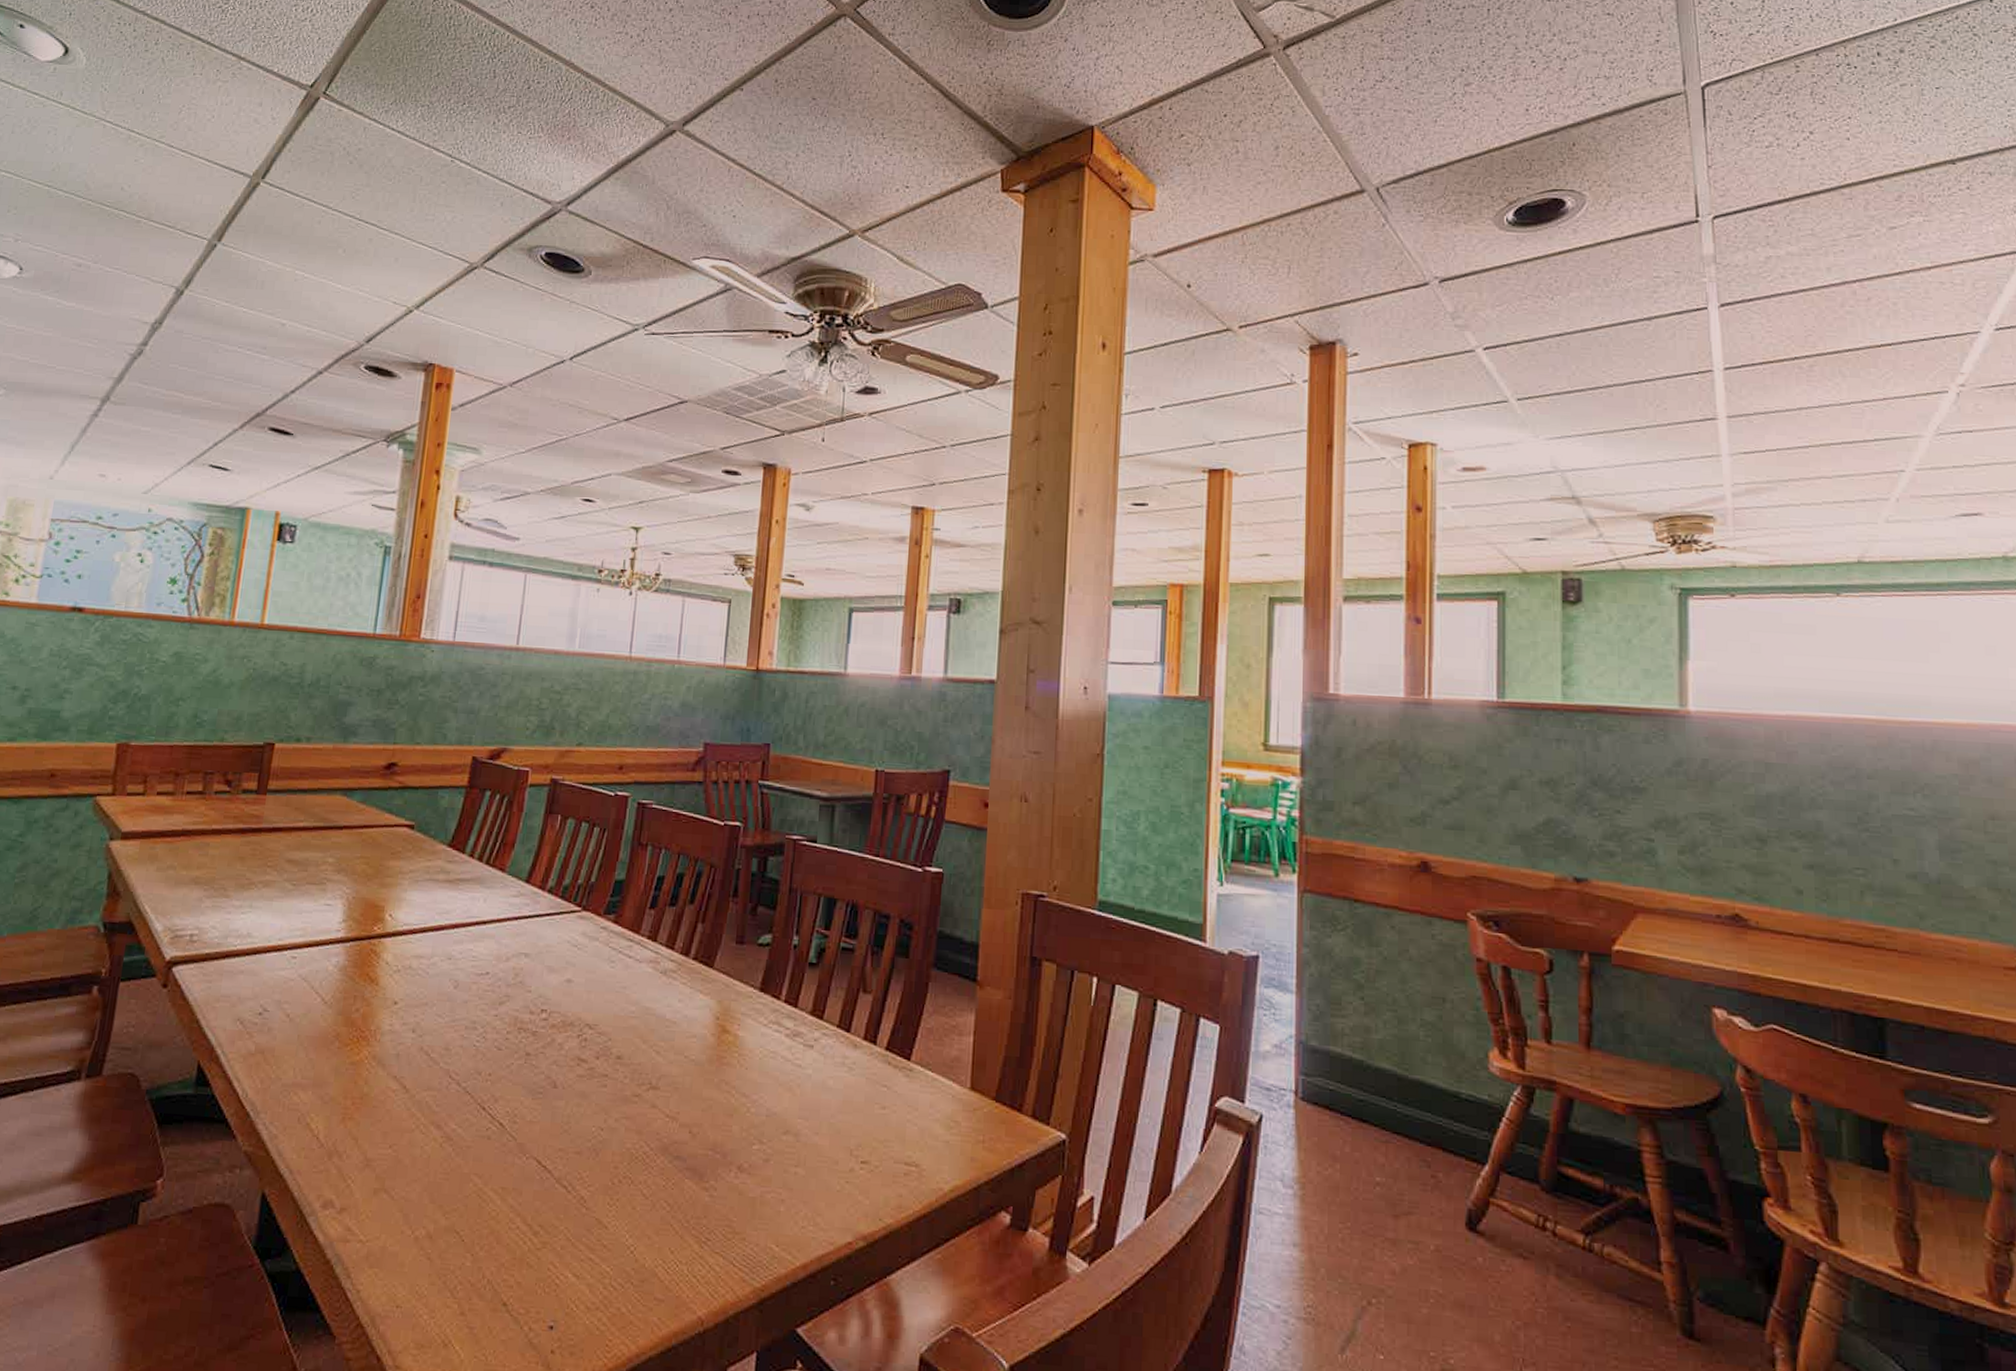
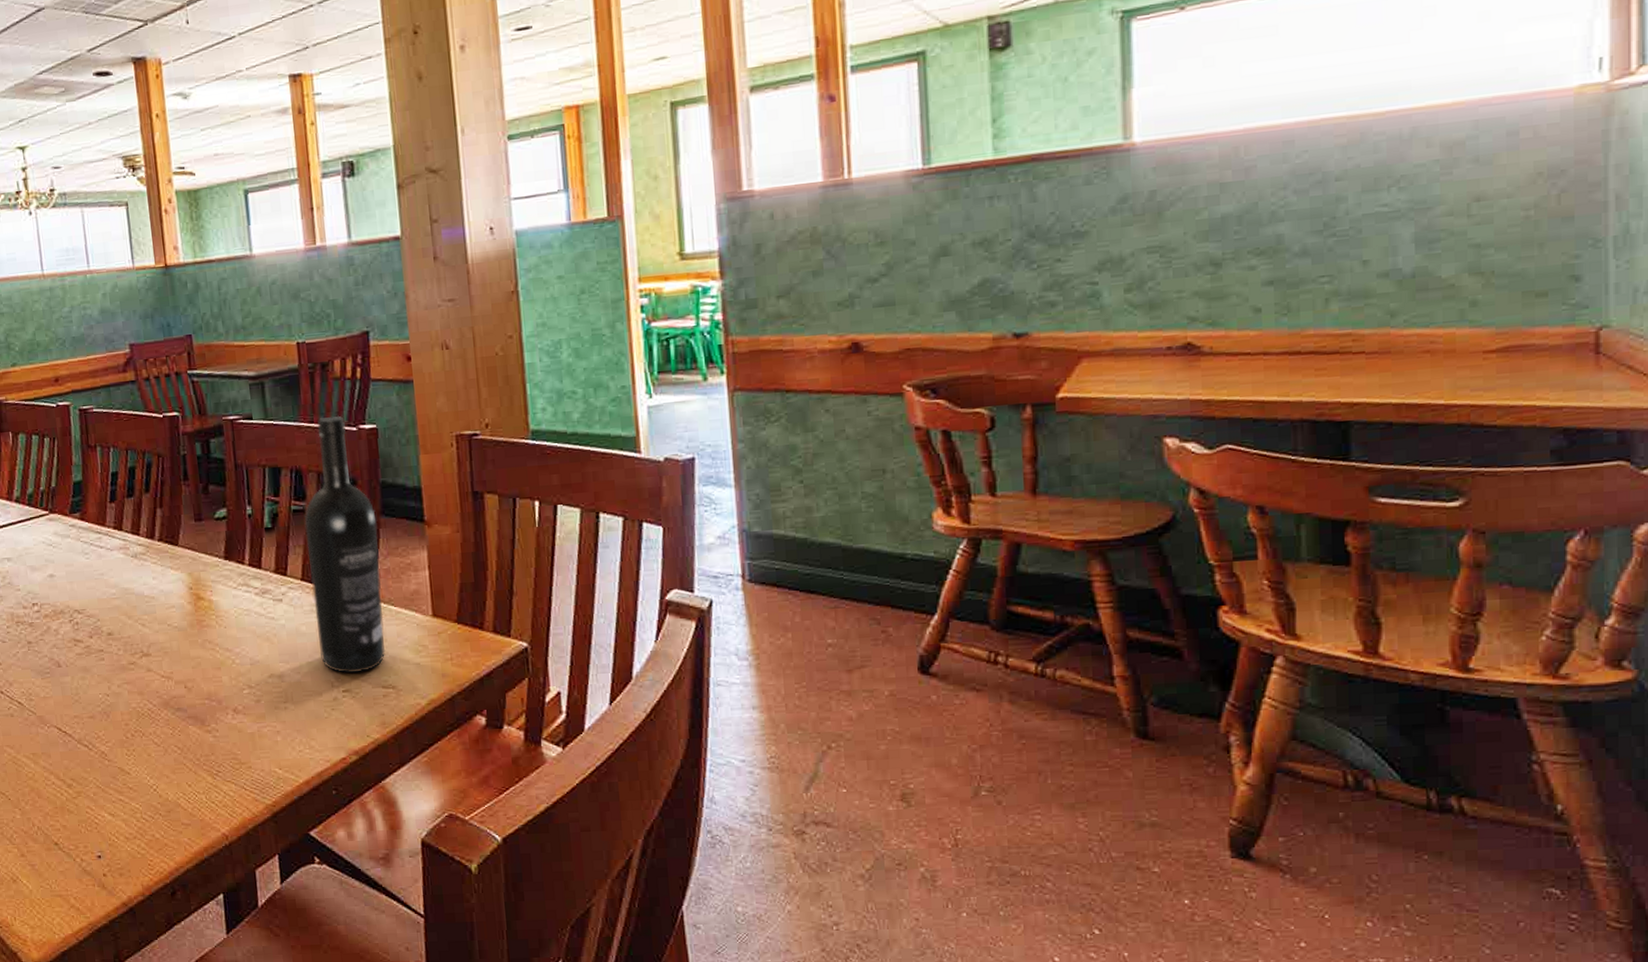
wine bottle: none [844,851,928,1144] -> present [304,415,386,673]

